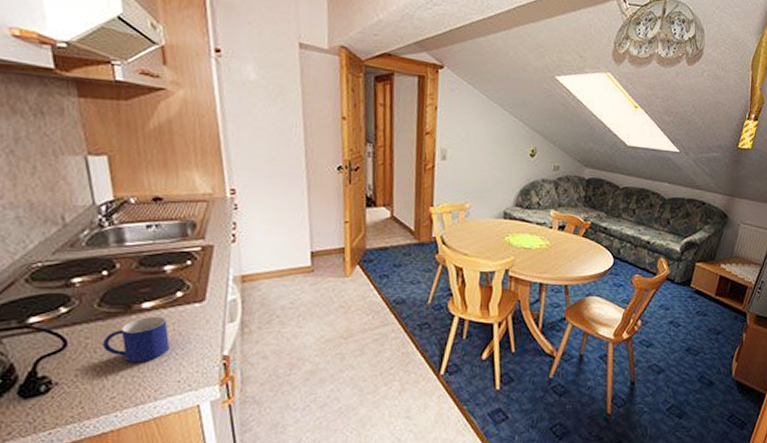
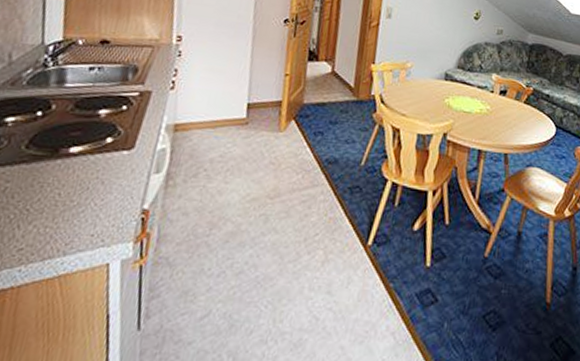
mug: present [101,316,170,363] -> none [20,161,92,212]

